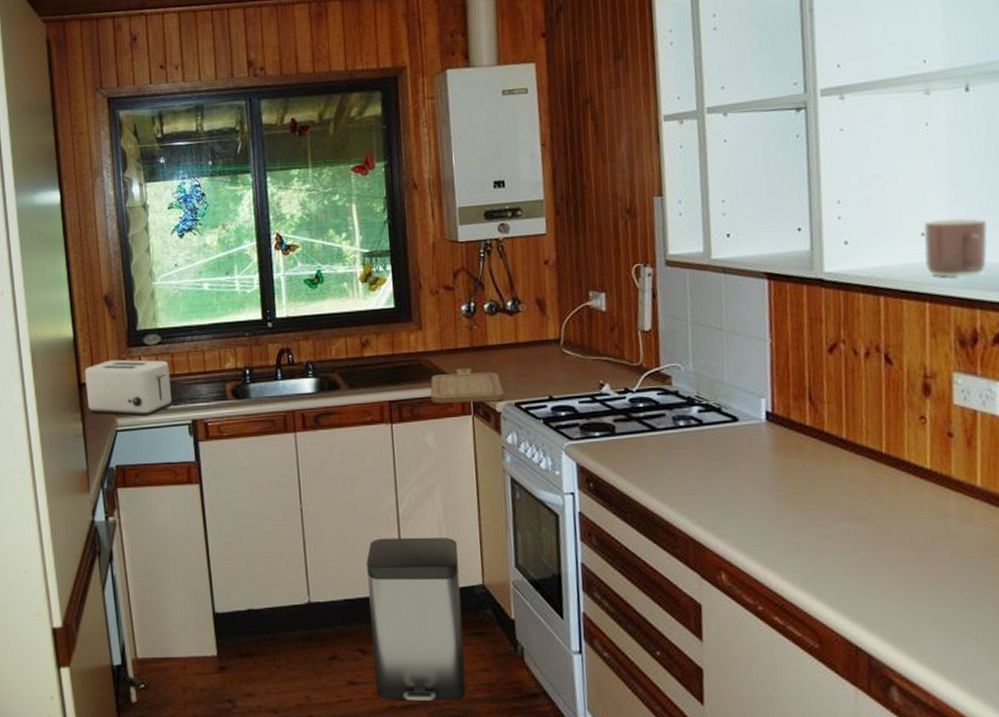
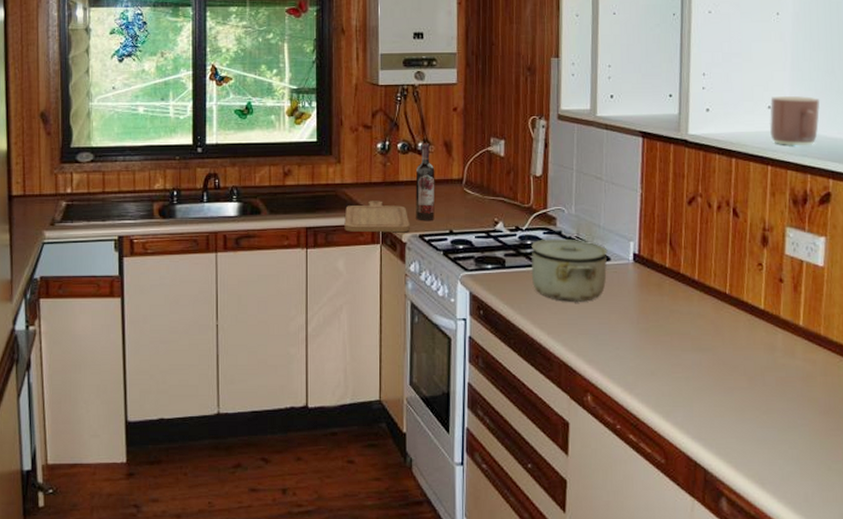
toaster: present [85,359,172,417] -> none [16,174,101,230]
pedal bin: present [366,537,466,700] -> none [275,355,359,507]
wine bottle: none [506,301,531,388] -> present [415,142,436,221]
cooking pot: none [644,399,736,469] -> present [531,238,608,302]

